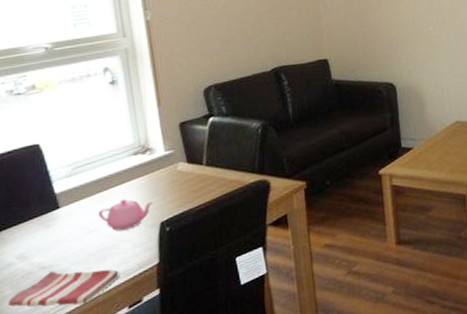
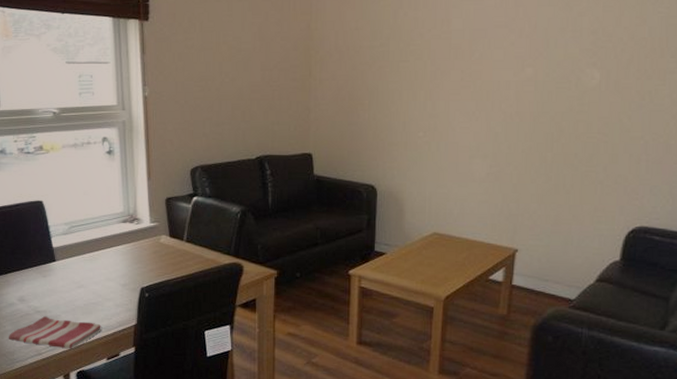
teapot: present [98,198,153,231] -> none [88,261,136,290]

